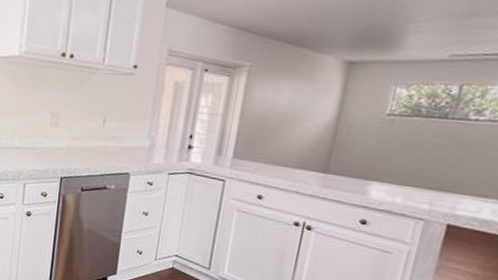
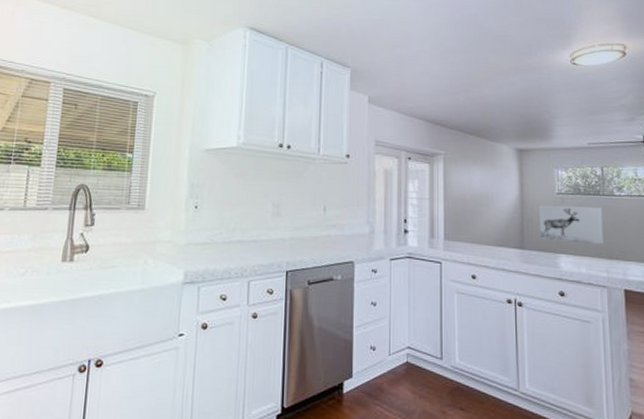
wall art: none [351,126,445,174] -> present [539,205,603,244]

